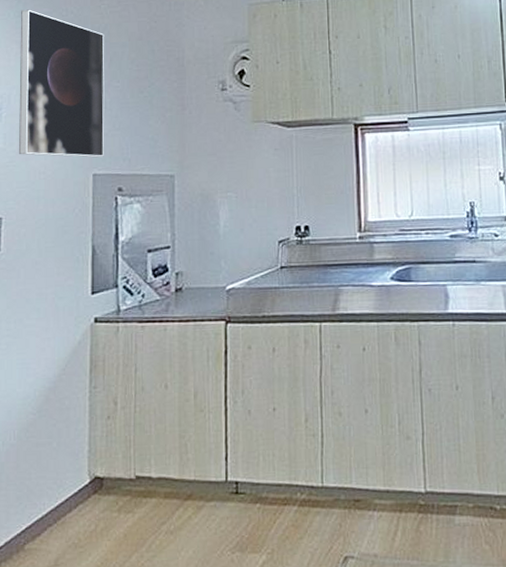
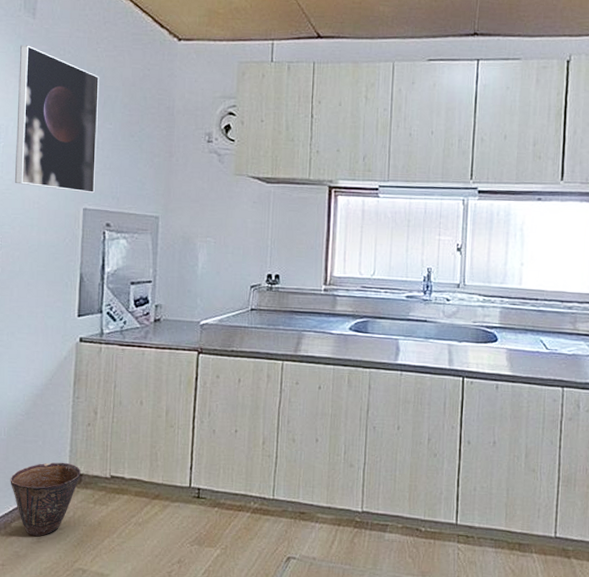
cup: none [22,465,102,558] -> present [10,462,81,536]

